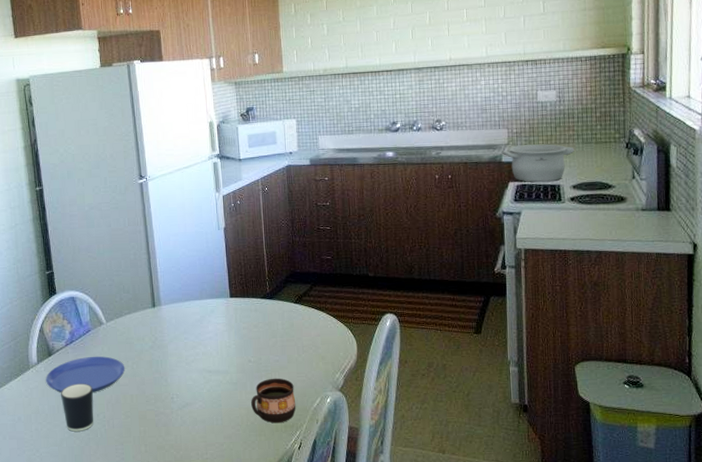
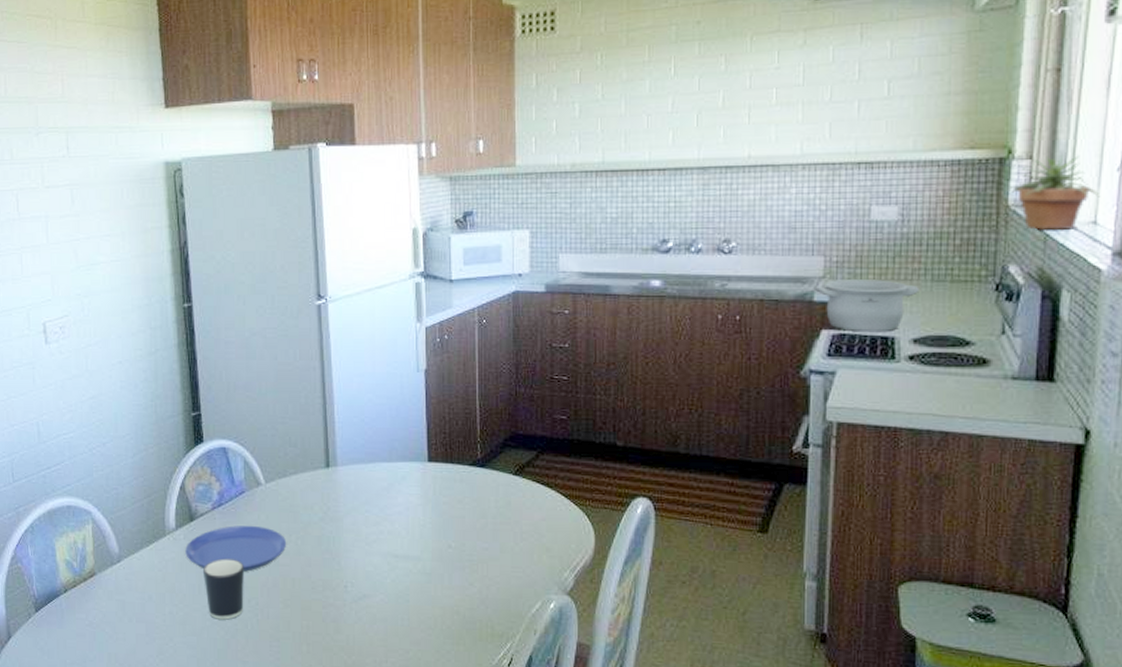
cup: present [251,378,296,423] -> none [449,571,508,630]
potted plant: none [630,49,691,104] -> present [1009,154,1101,230]

